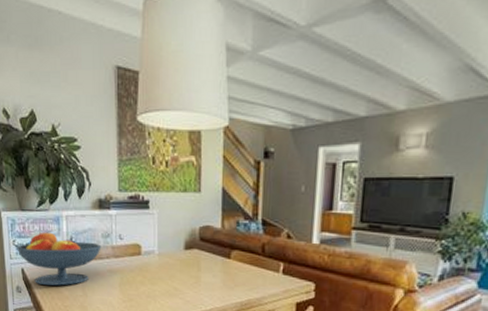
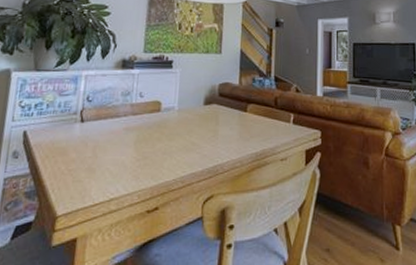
fruit bowl: present [16,231,101,286] -> none [22,91,120,148]

